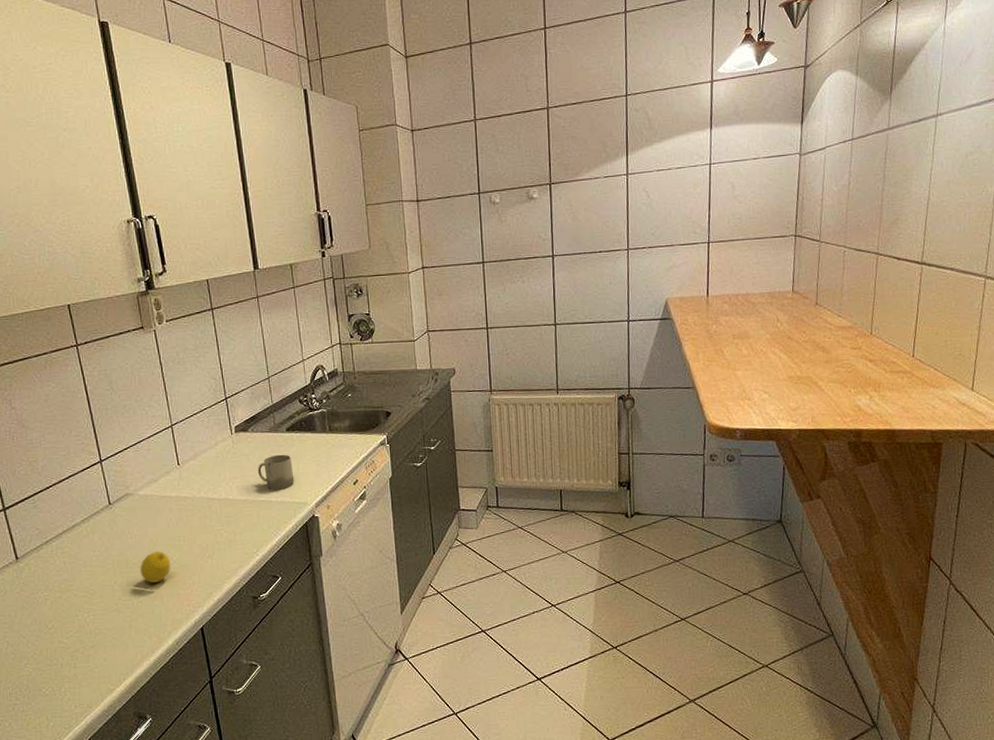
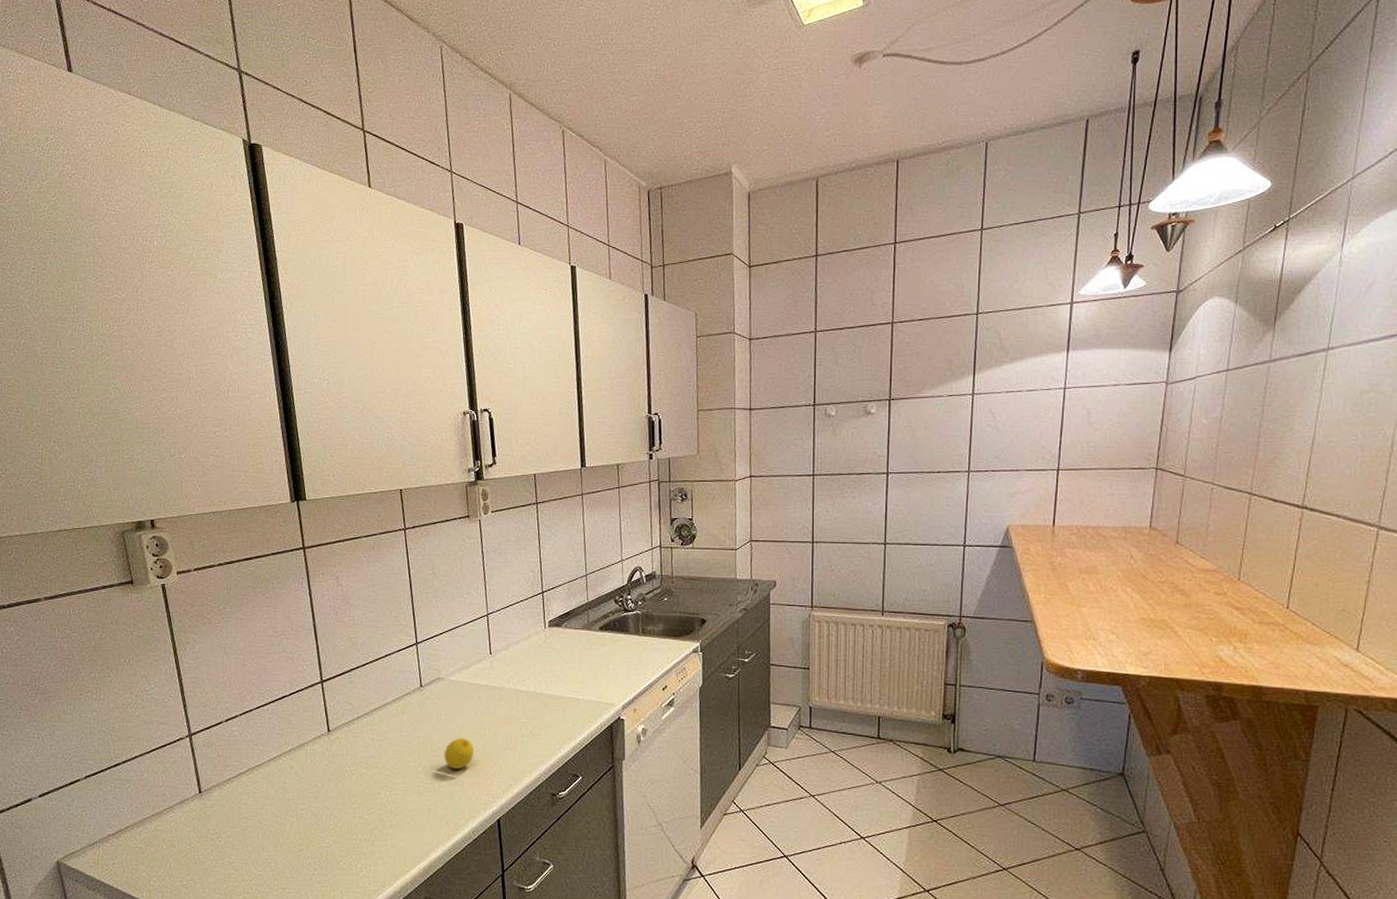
cup: present [258,454,294,491] -> none [568,652,603,689]

